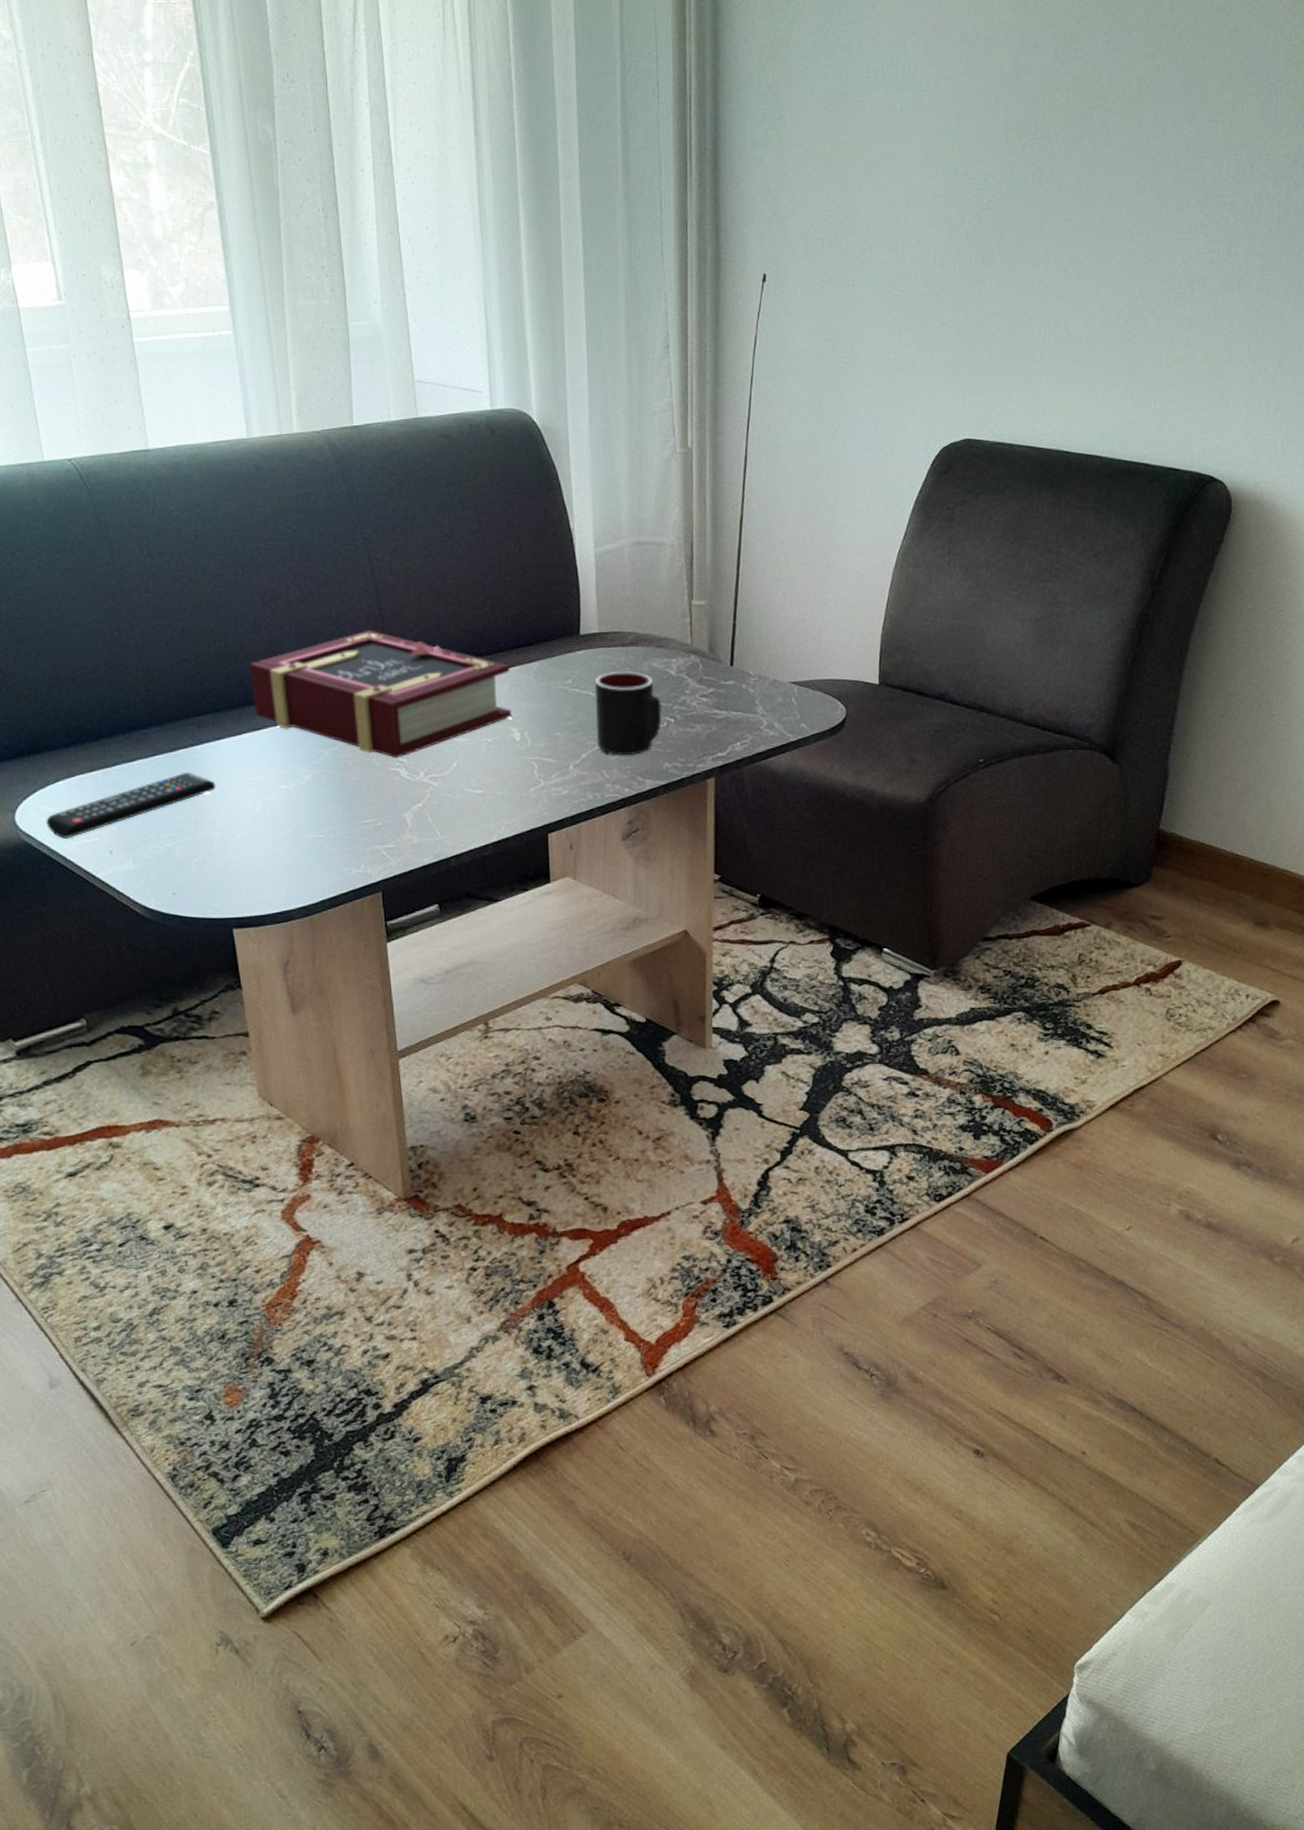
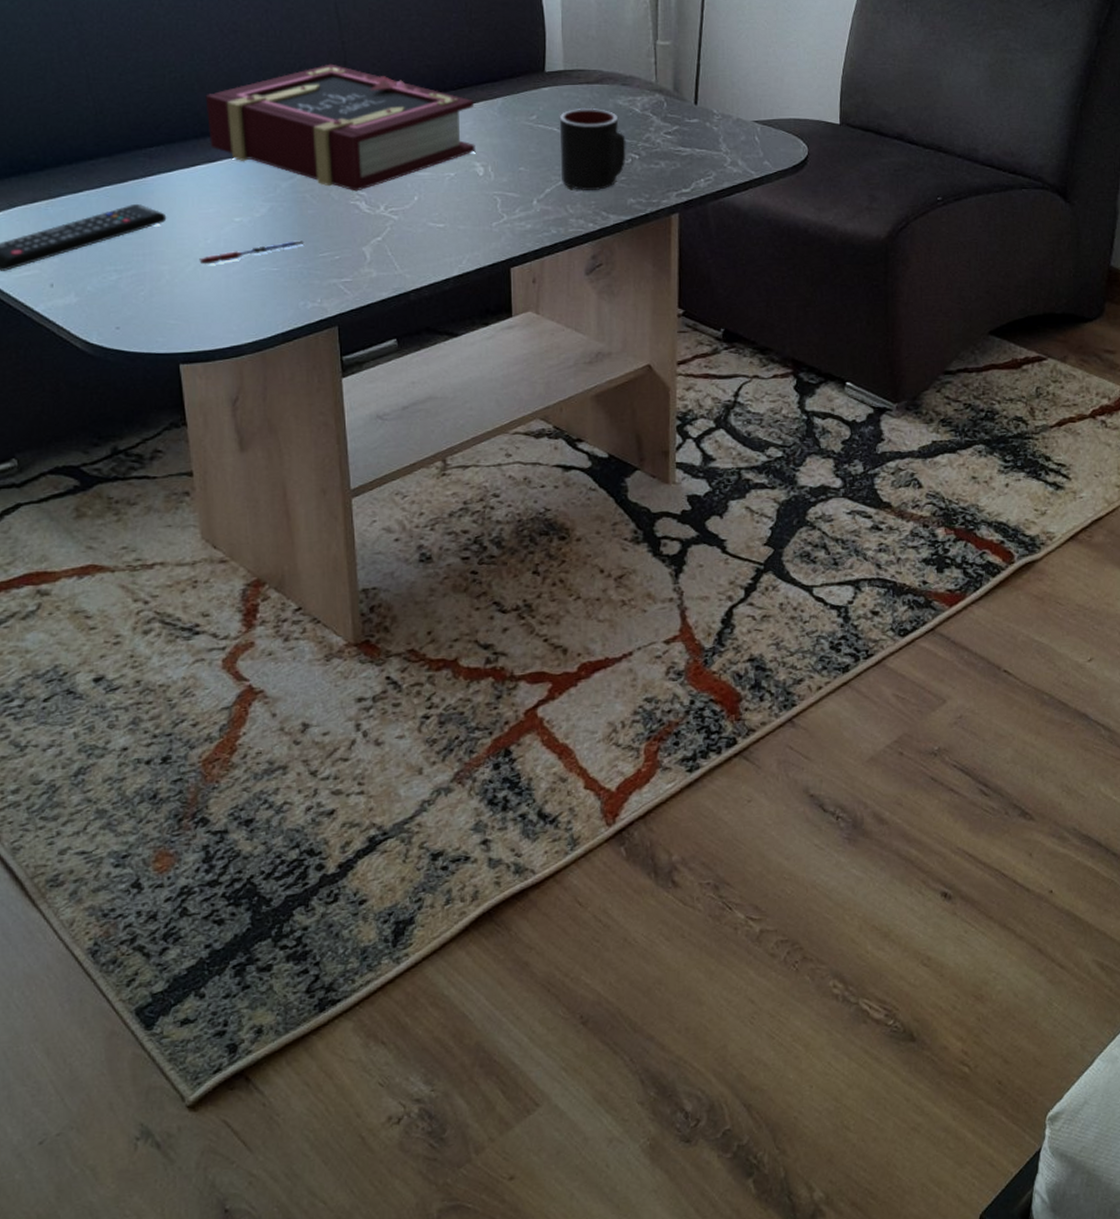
pen: none [248,807,348,832] -> present [199,240,304,265]

